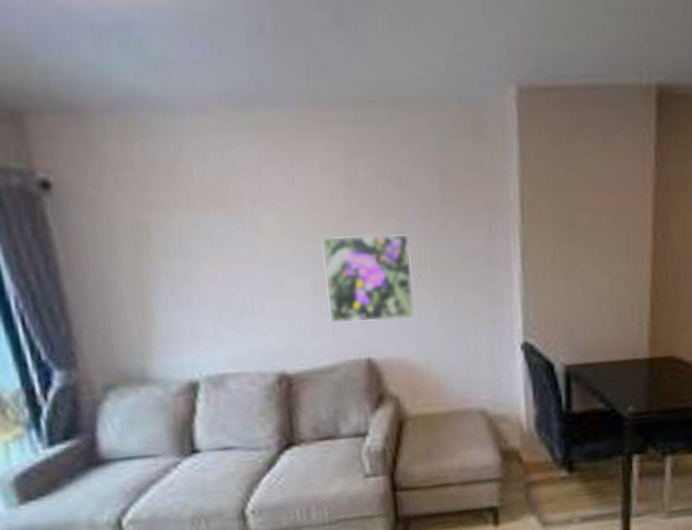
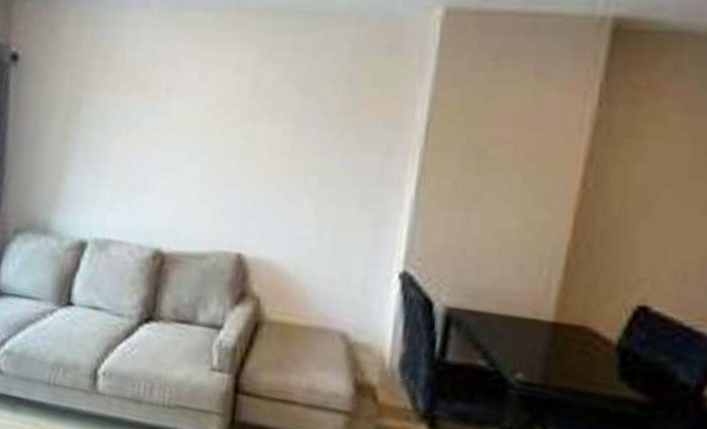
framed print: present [320,233,414,324] -> none [210,131,303,224]

